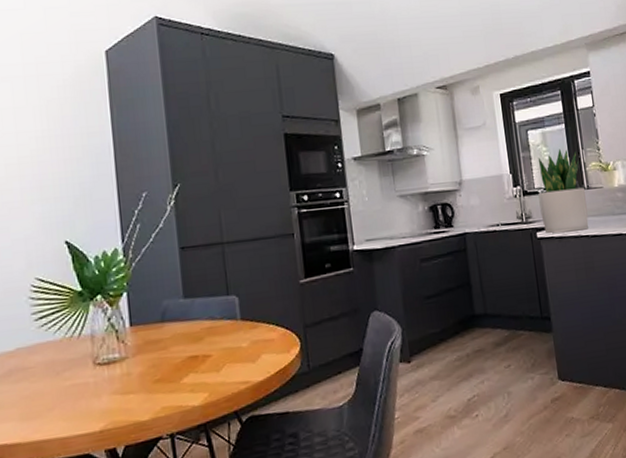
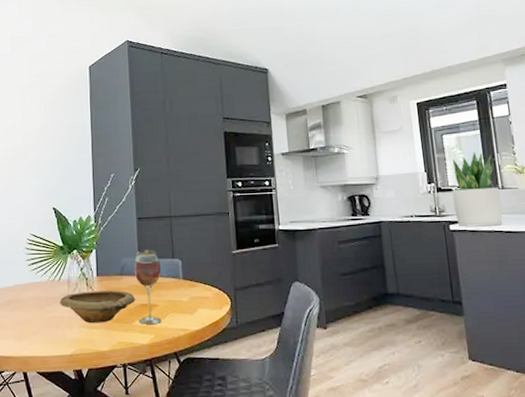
bowl: none [81,341,182,388] -> present [60,290,135,324]
wineglass: none [178,286,217,381] -> present [133,250,162,325]

